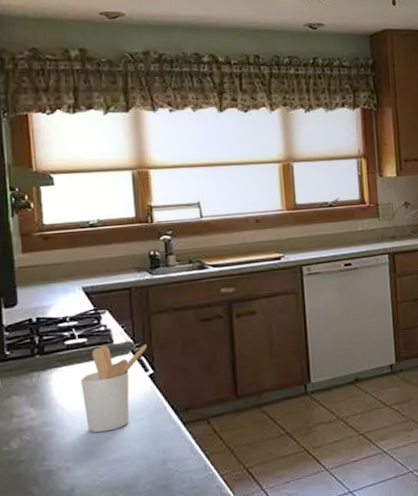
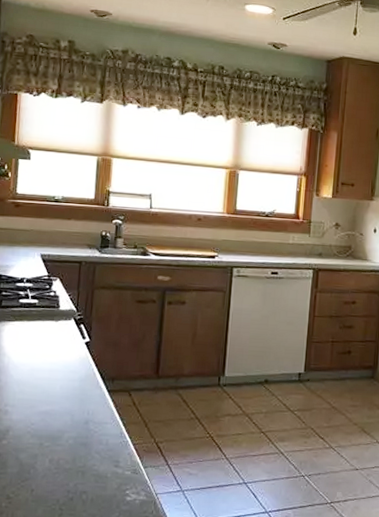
utensil holder: present [81,344,148,433] -> none [27,308,88,386]

